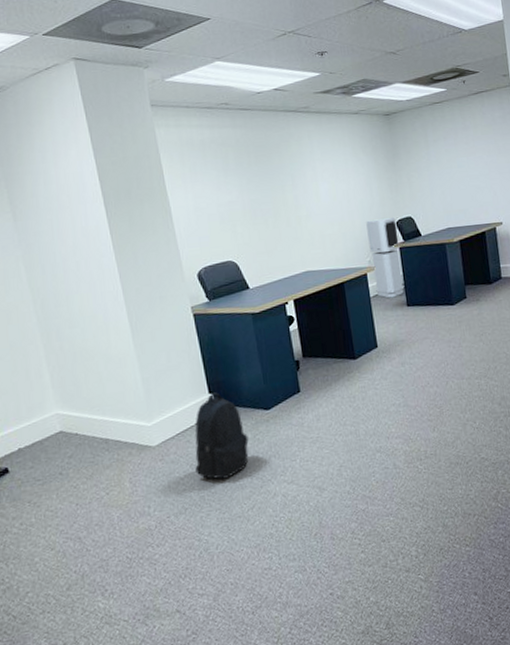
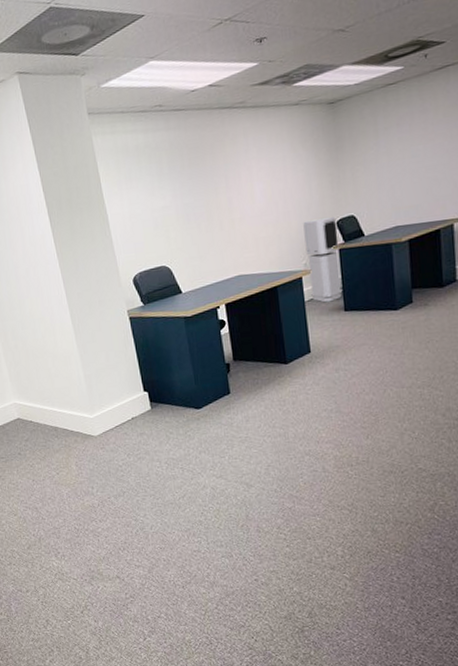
backpack: present [195,392,249,480] -> none [131,390,180,469]

